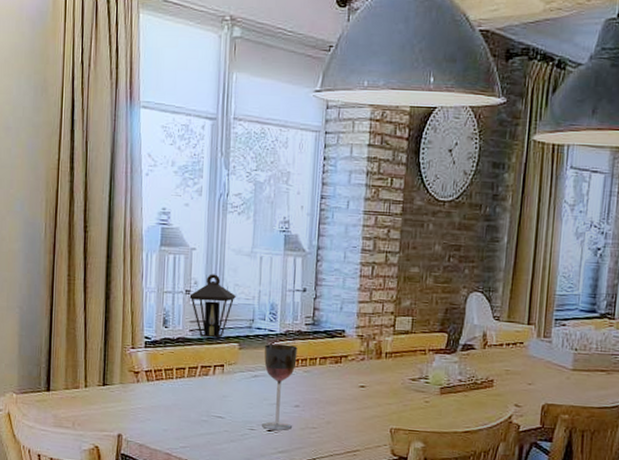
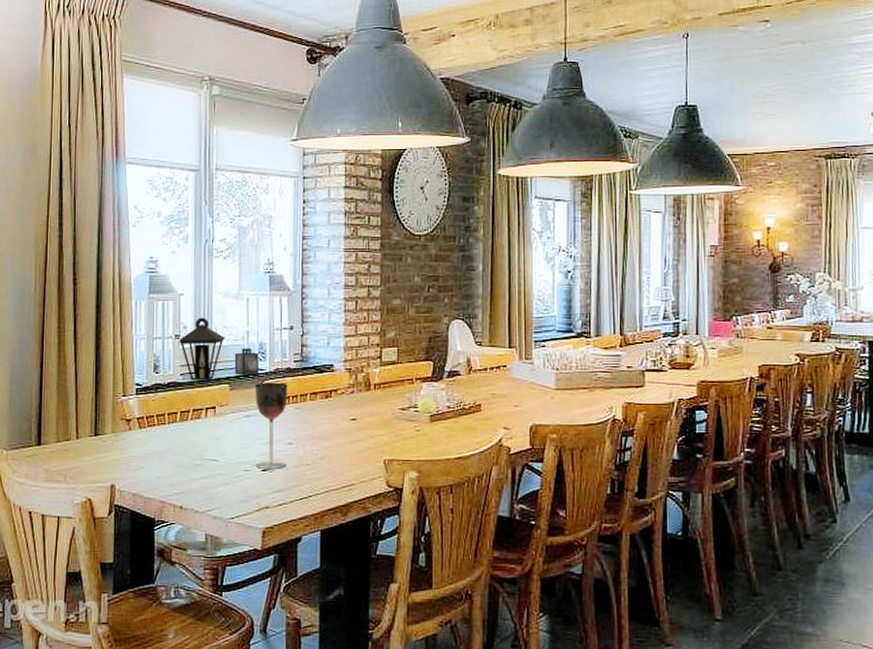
lantern: none [244,290,270,336] -> present [234,330,259,376]

